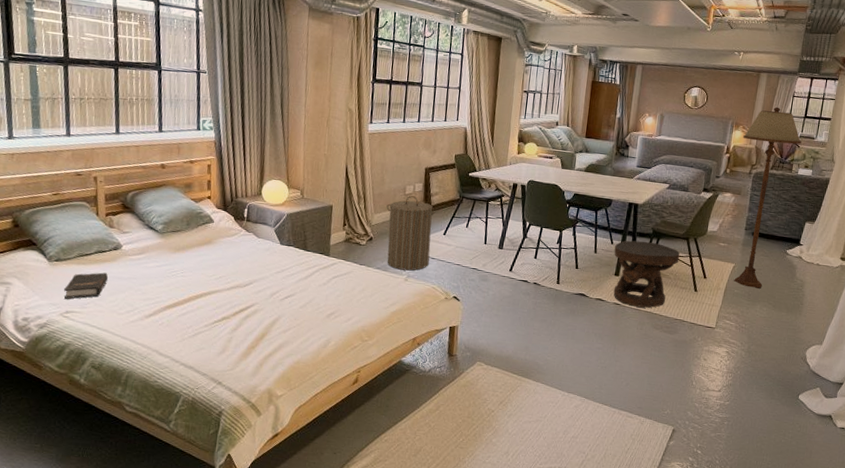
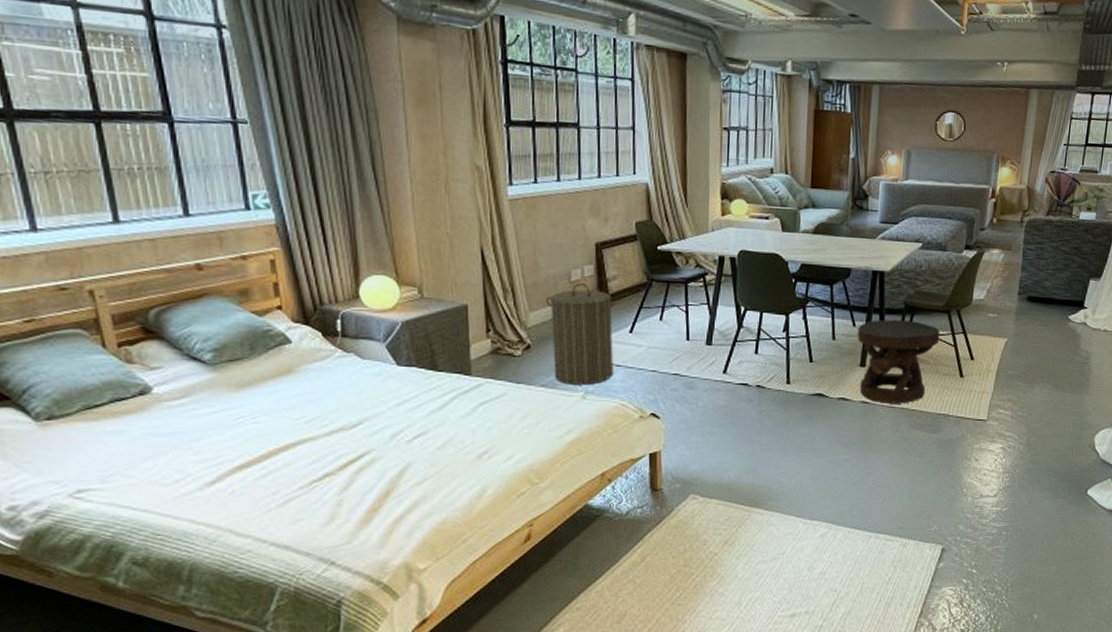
hardback book: present [64,272,109,300] -> none [69,429,138,474]
floor lamp: present [734,107,801,289] -> none [1007,133,1082,366]

